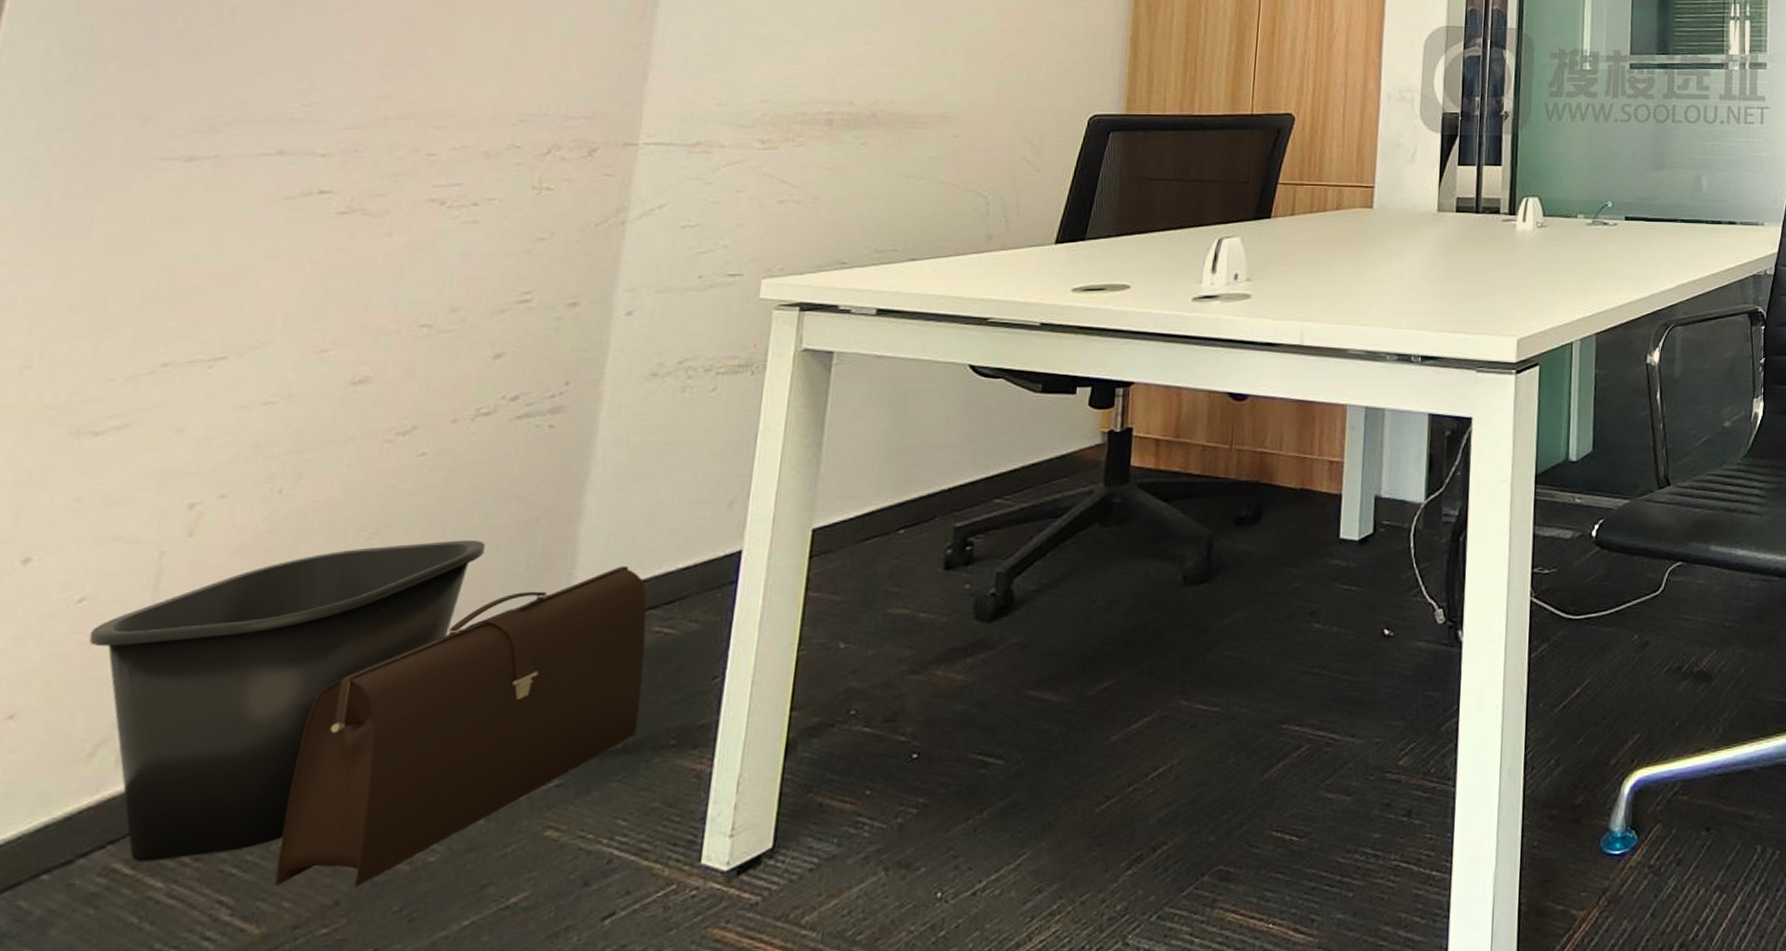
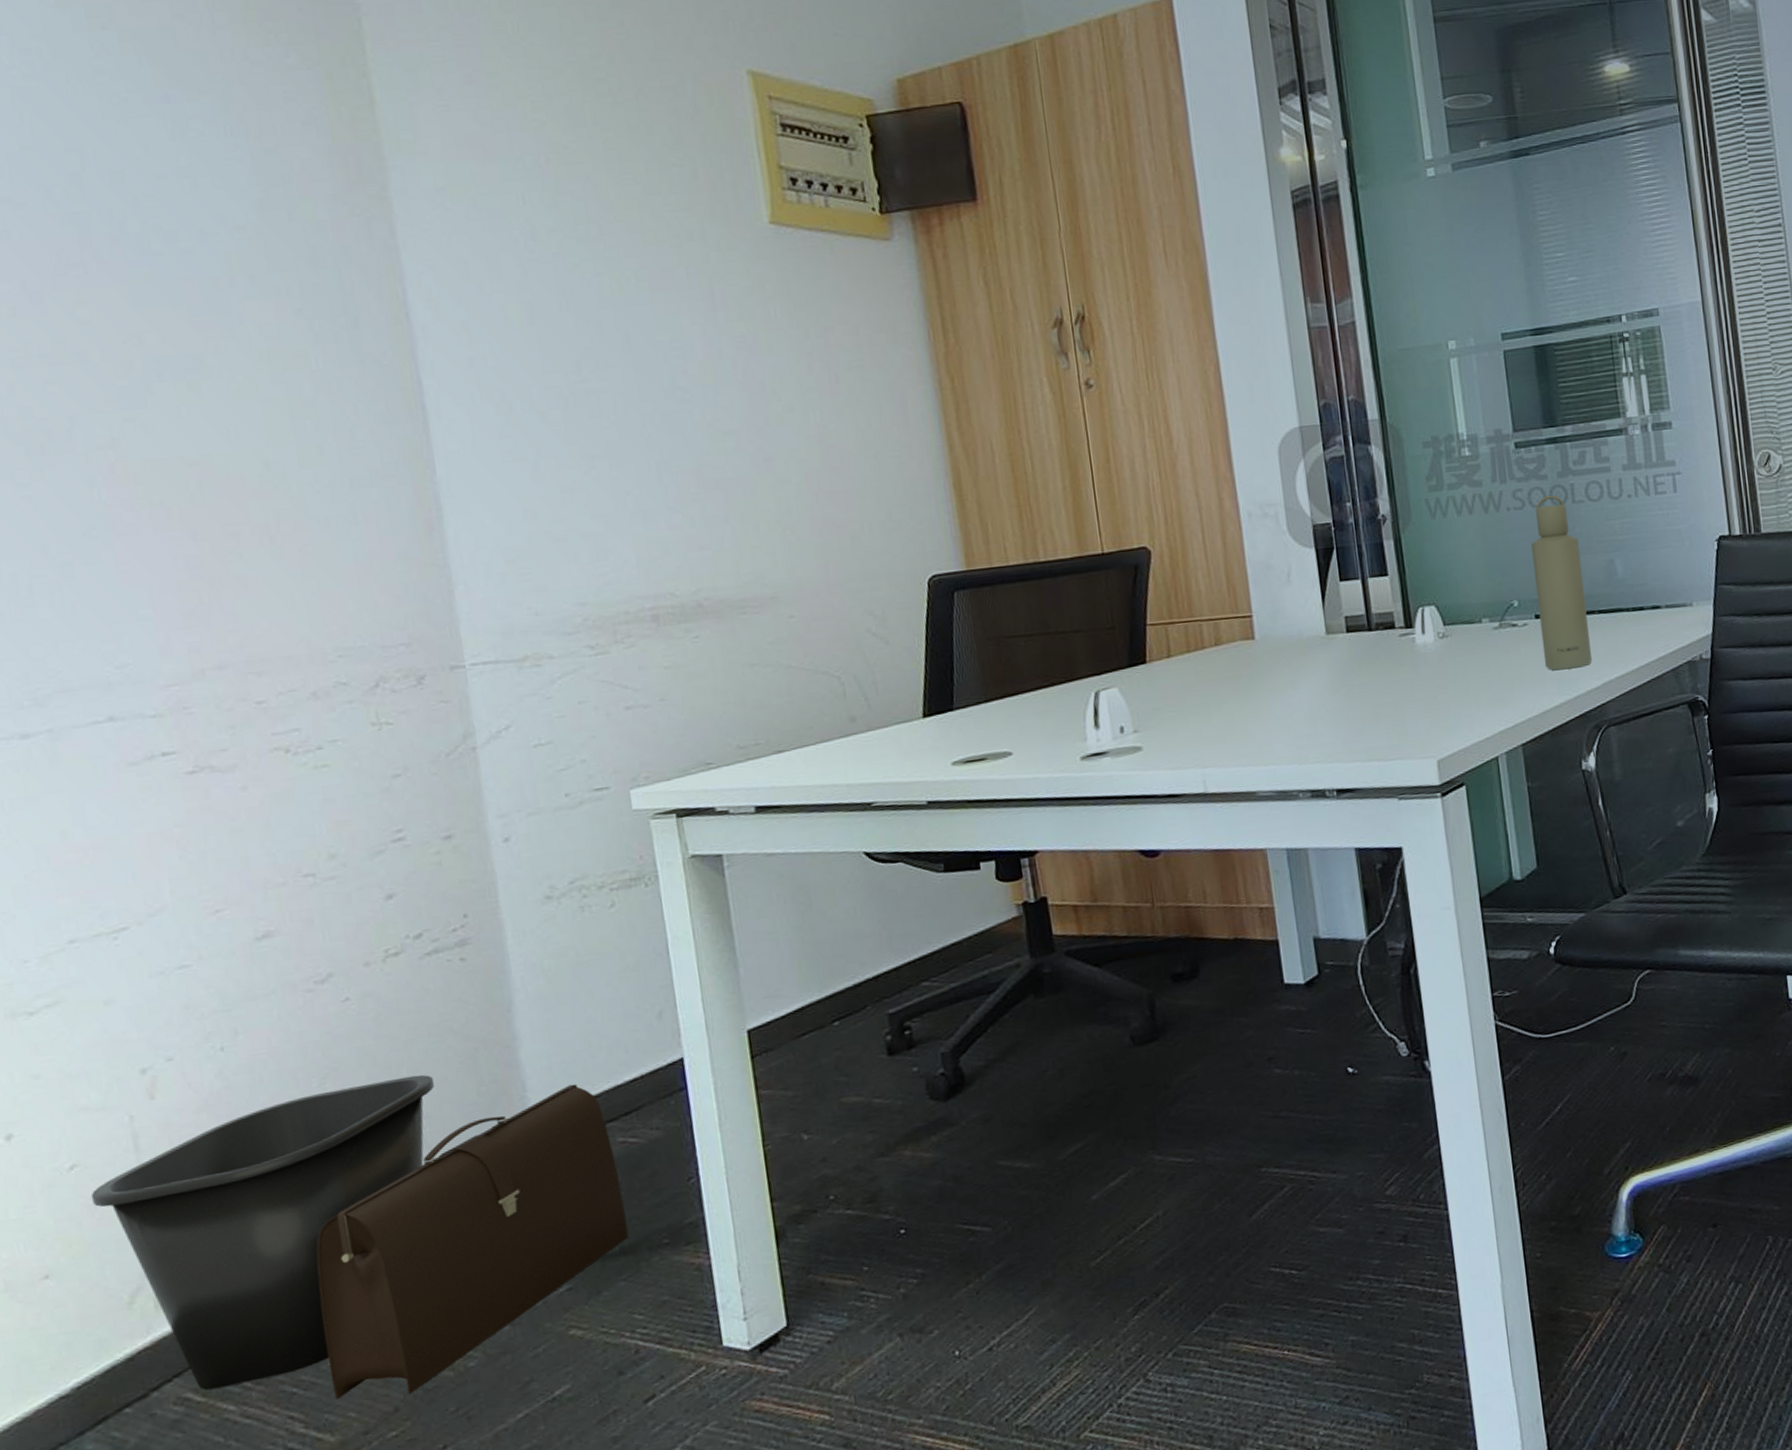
bottle: none [1627,112,1673,269] -> present [1531,495,1593,671]

